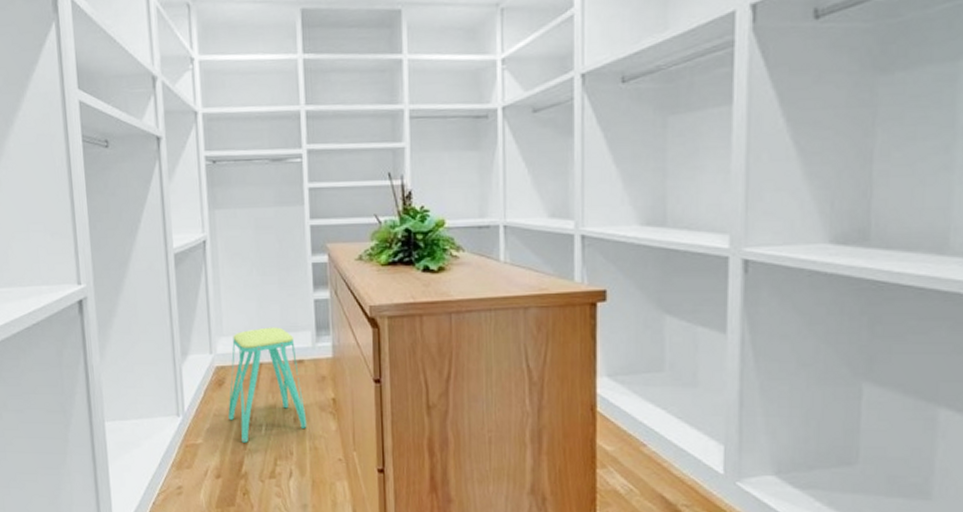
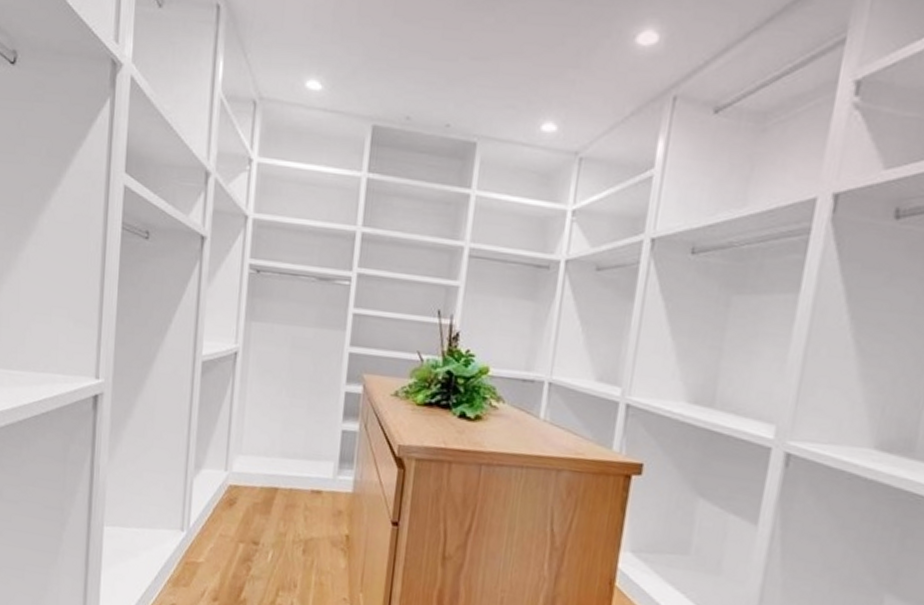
stool: present [228,327,307,443] -> none [235,451,316,568]

